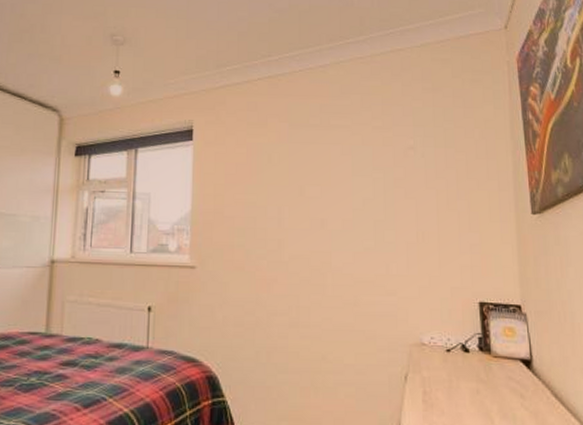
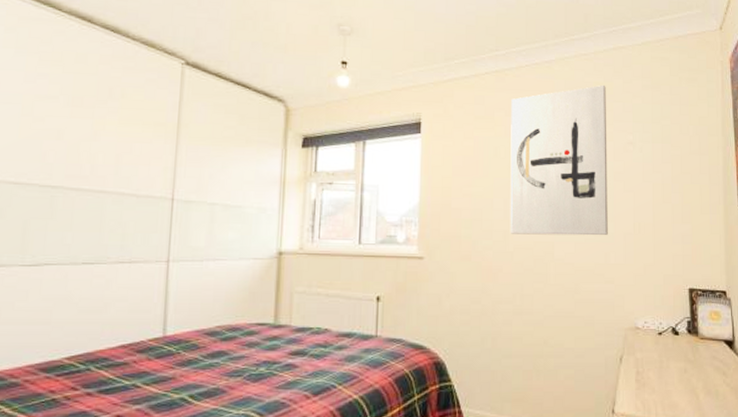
wall art: none [284,88,389,245] -> present [510,85,608,236]

